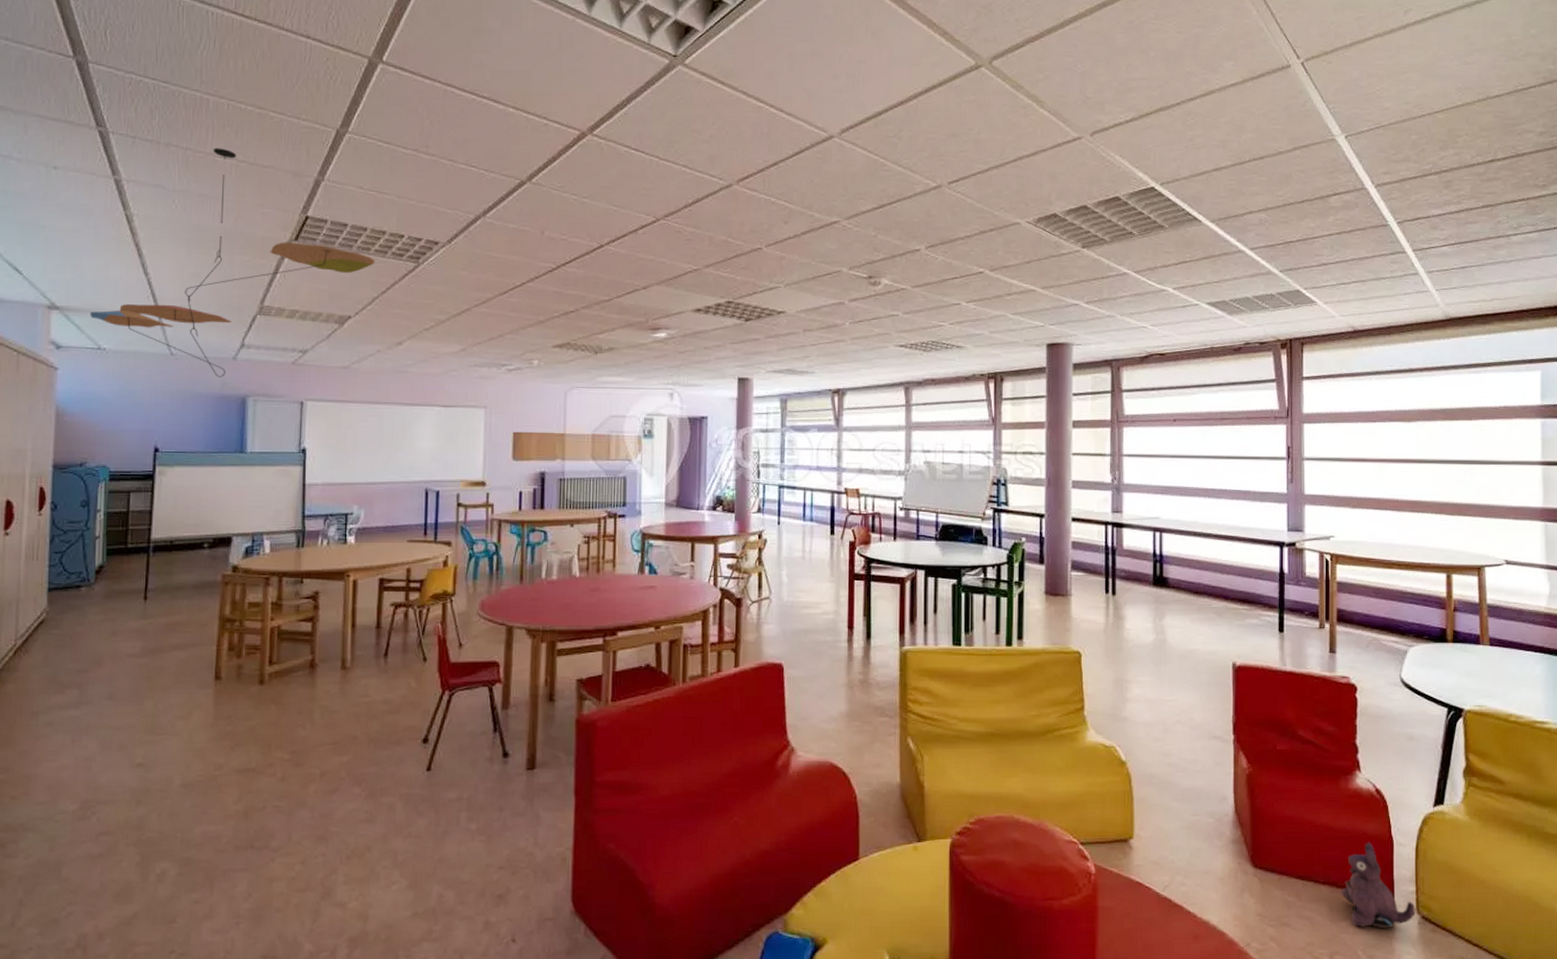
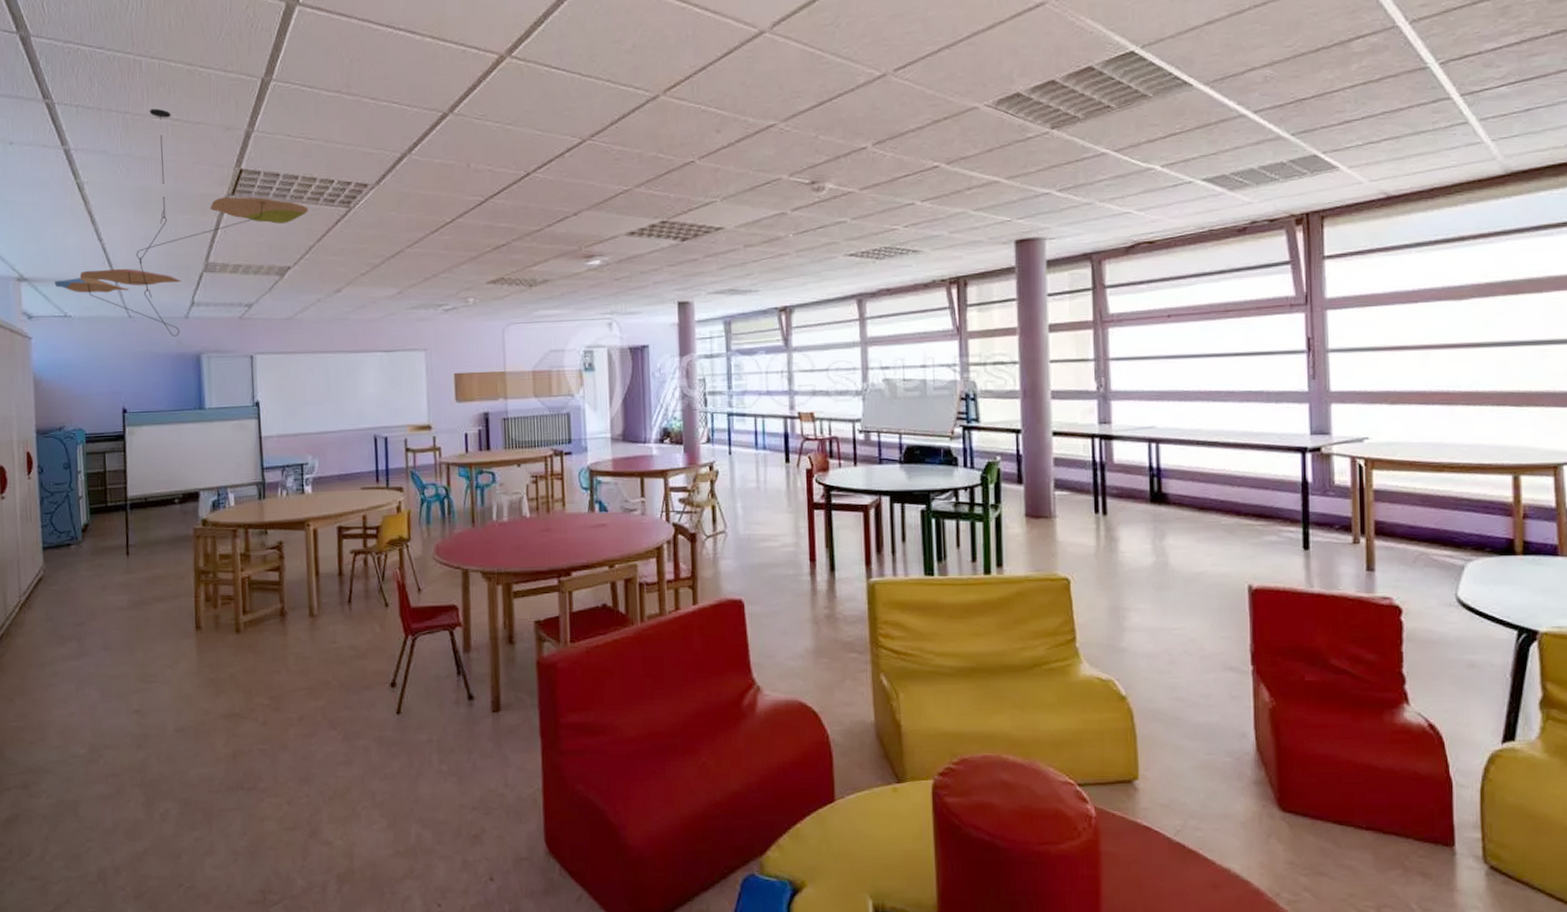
plush toy: present [1341,842,1415,929] -> none [1389,783,1482,880]

